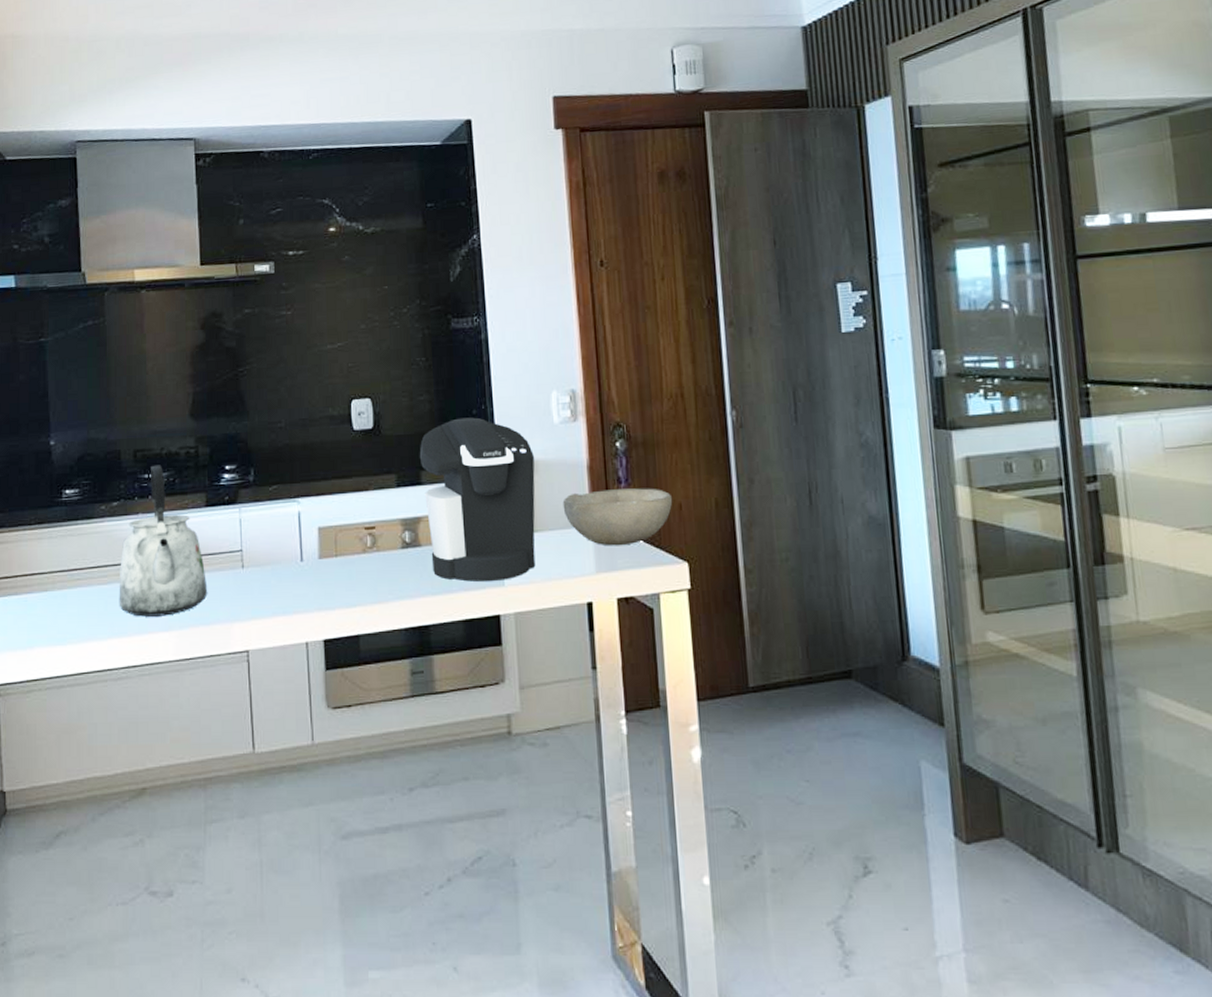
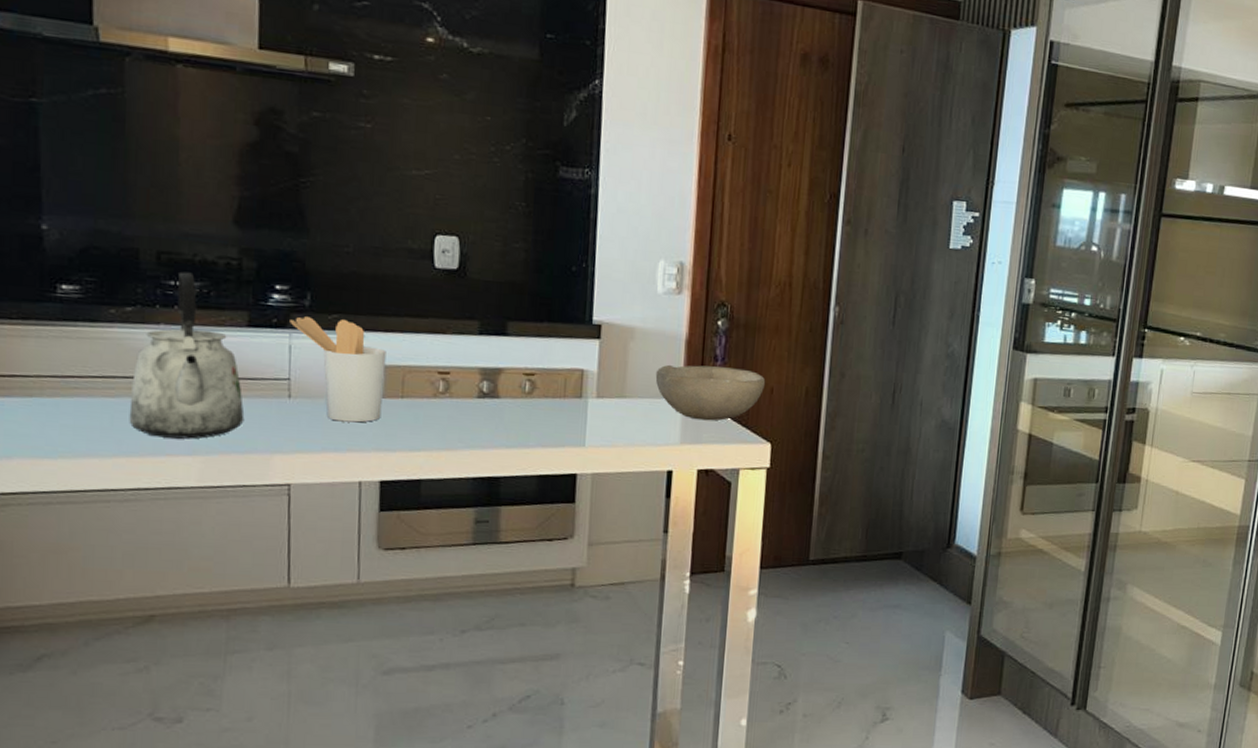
utensil holder: none [239,489,320,586] -> present [290,317,386,423]
coffee maker: present [419,417,536,583] -> none [507,272,633,442]

